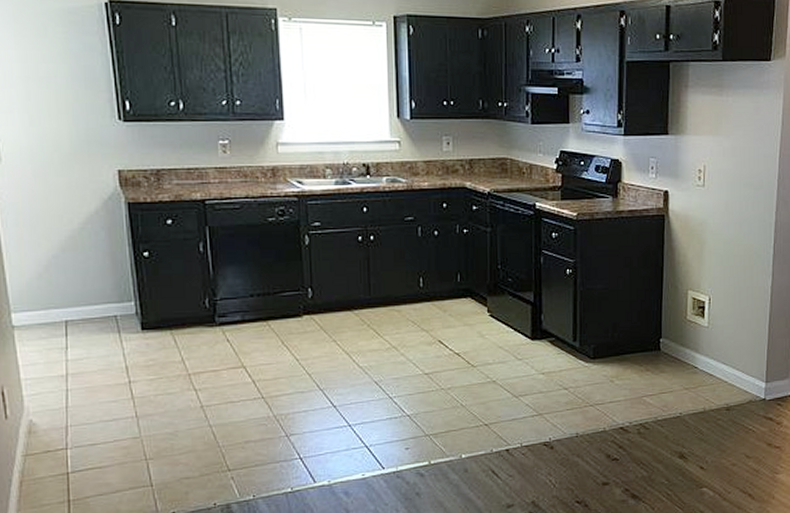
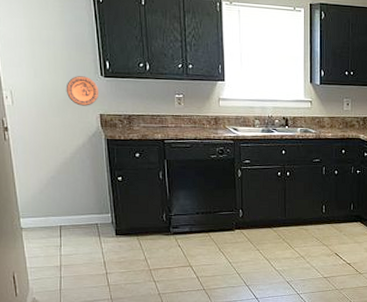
decorative plate: none [71,121,117,160] -> present [66,76,100,106]

